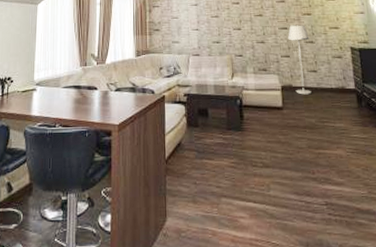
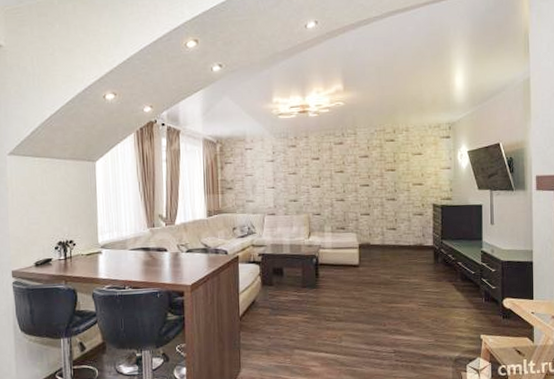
floor lamp: present [288,25,312,95] -> none [369,181,391,253]

